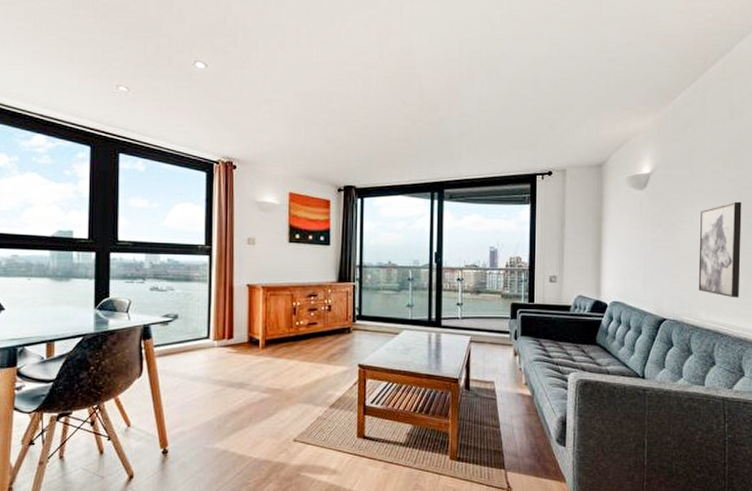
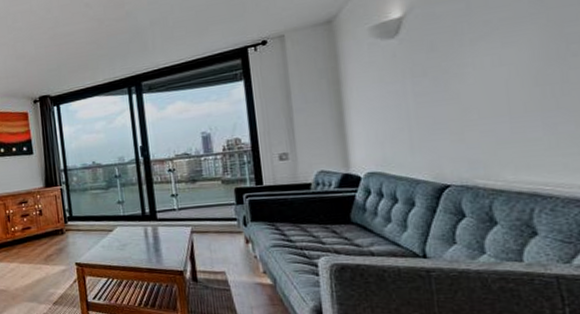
wall art: present [698,201,742,298] -> none [487,25,567,149]

